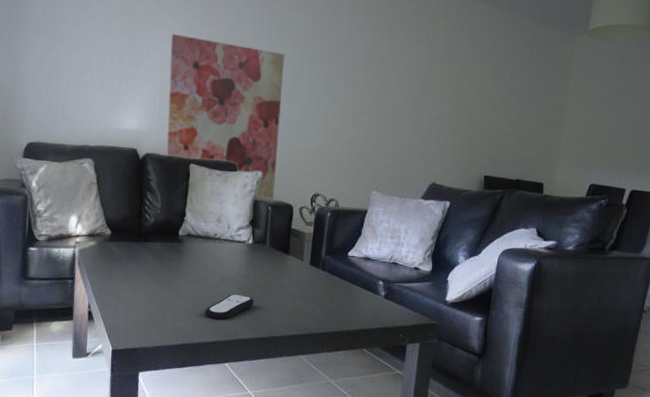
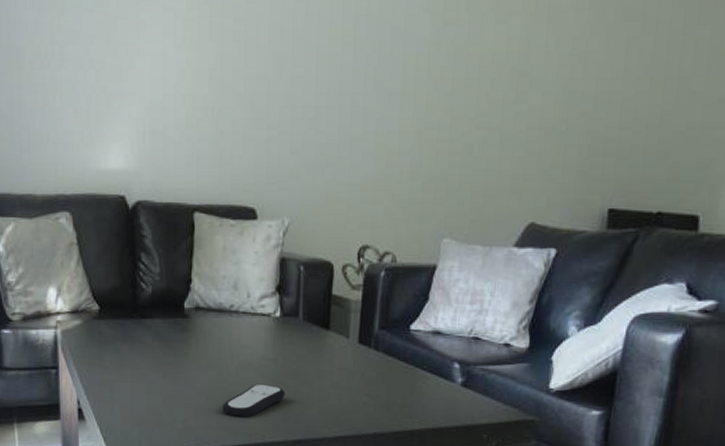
wall art: present [166,34,285,200] -> none [161,33,316,257]

